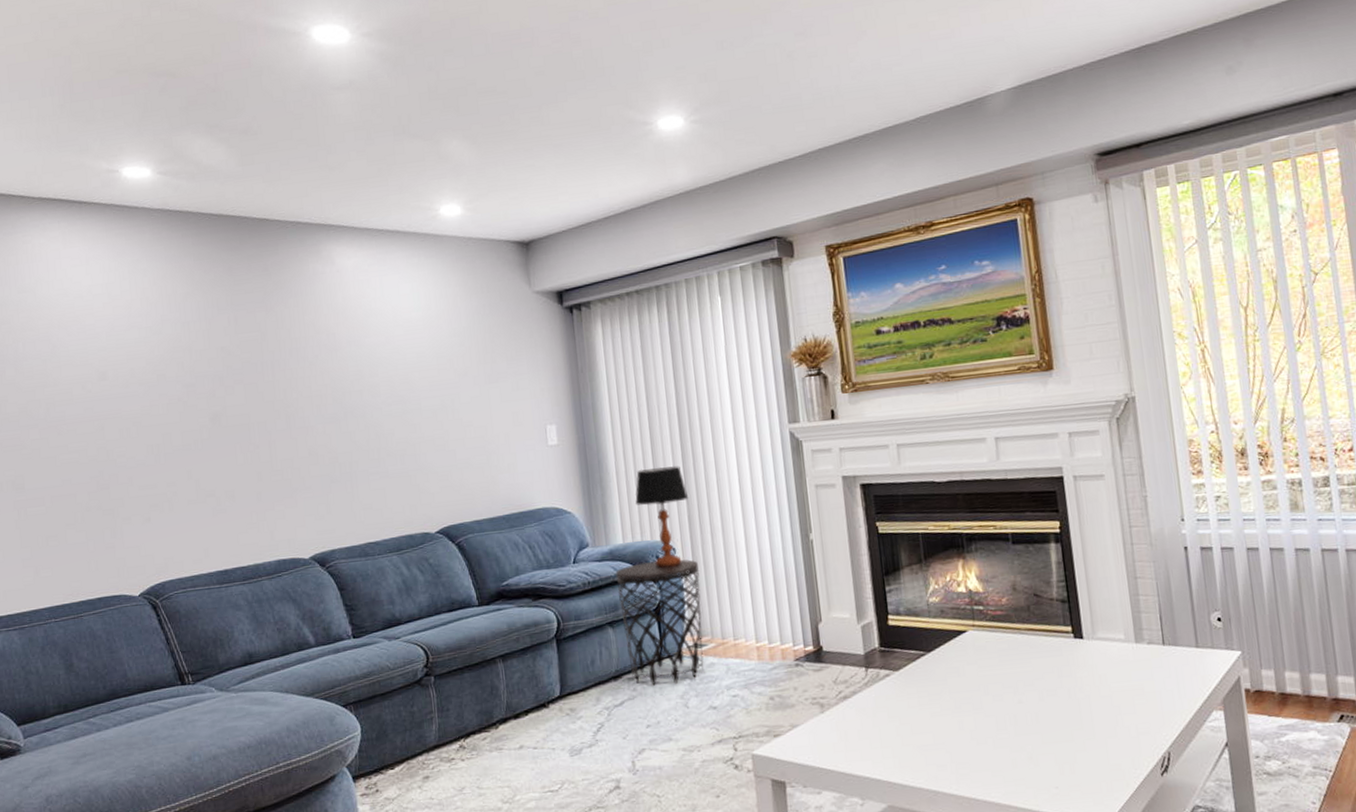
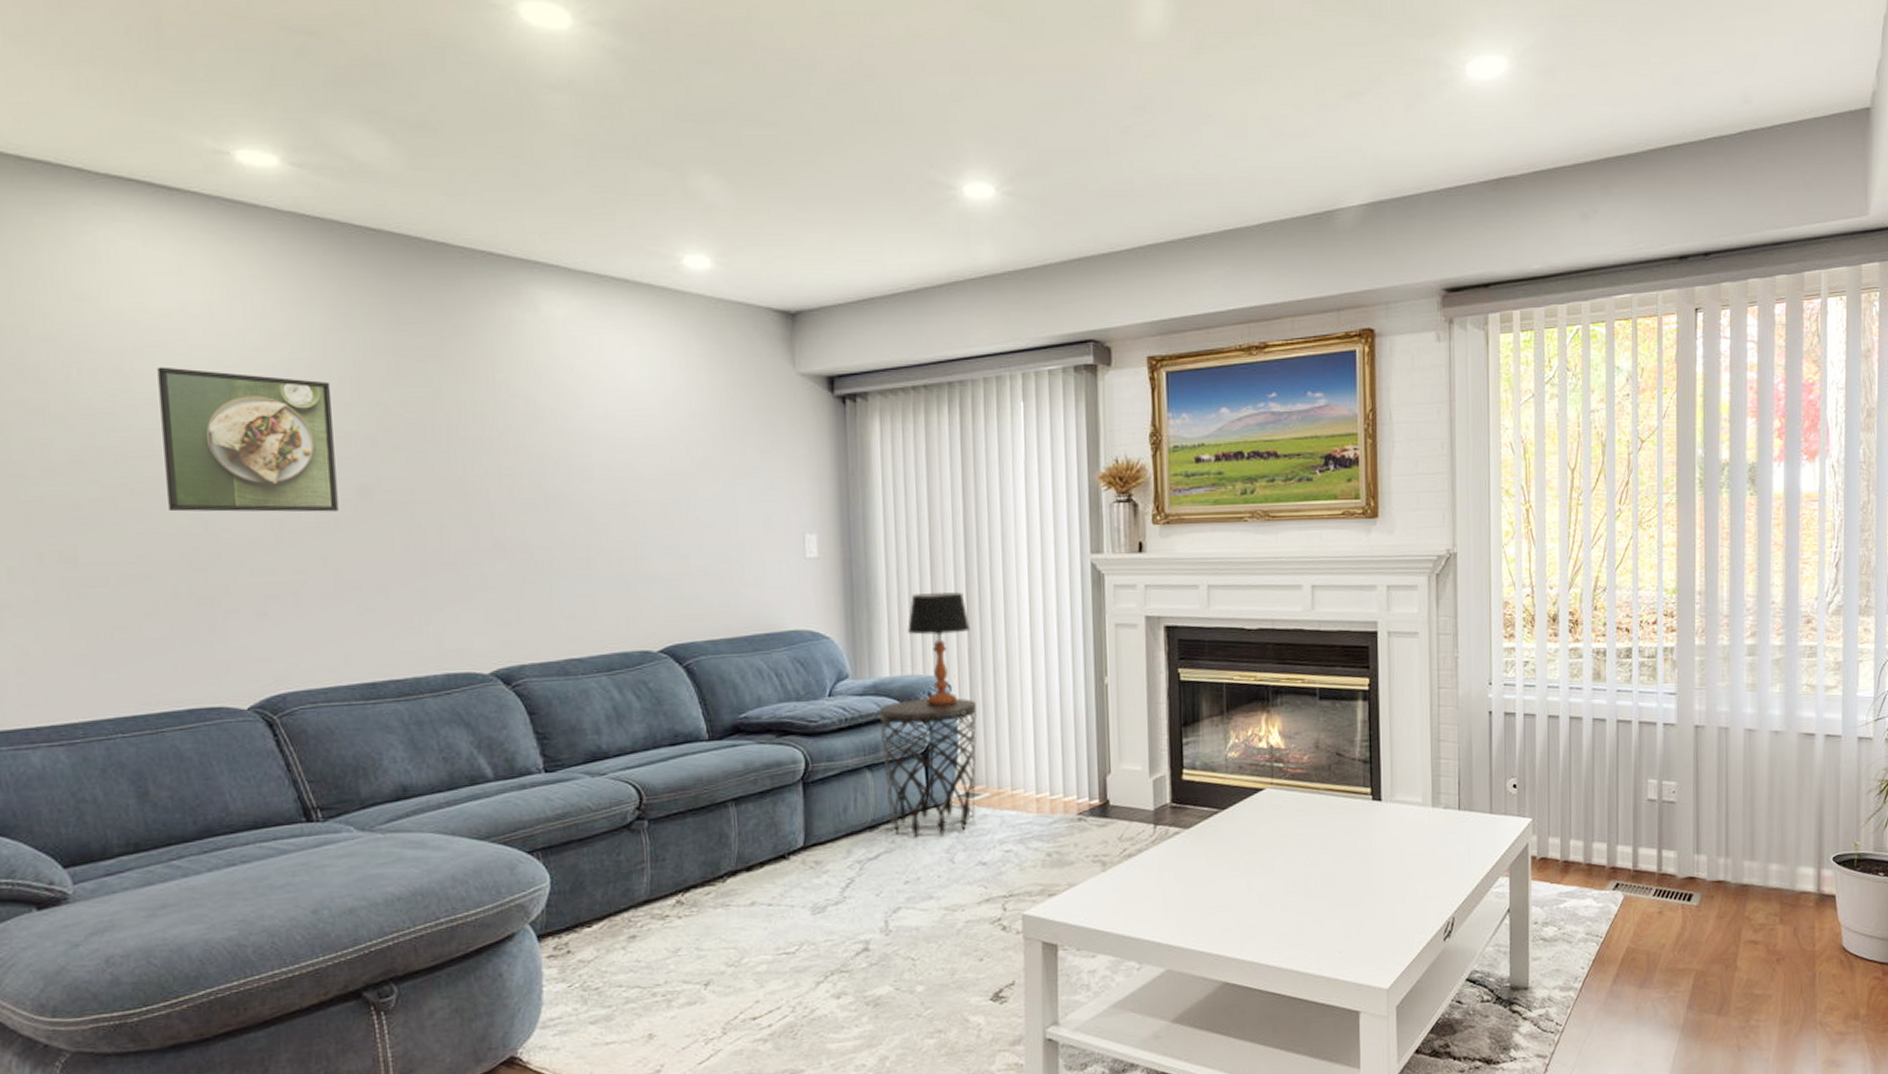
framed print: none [74,335,198,445] -> present [157,366,339,512]

